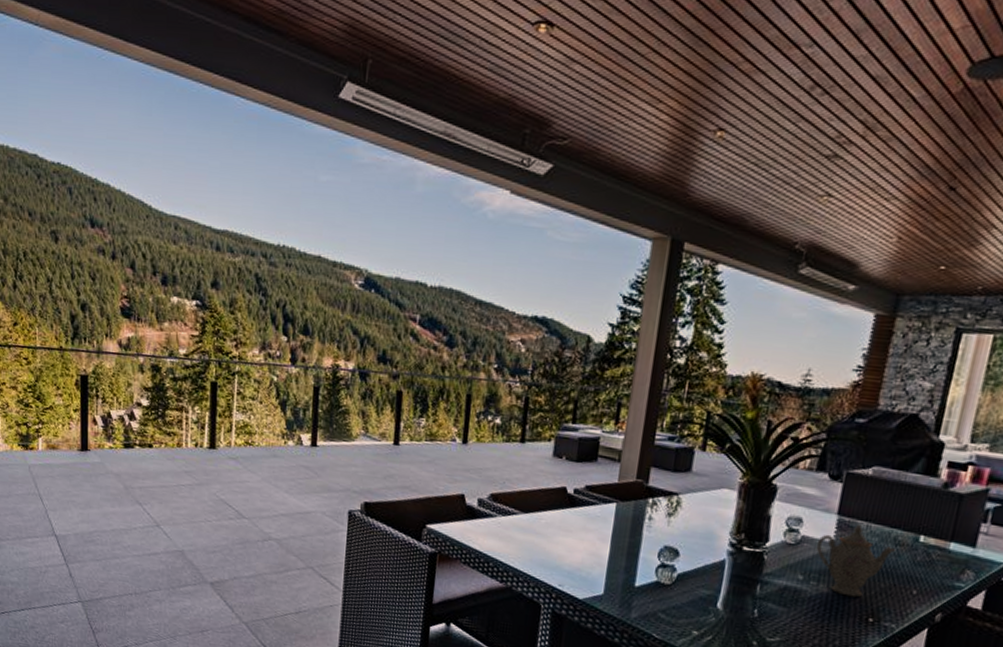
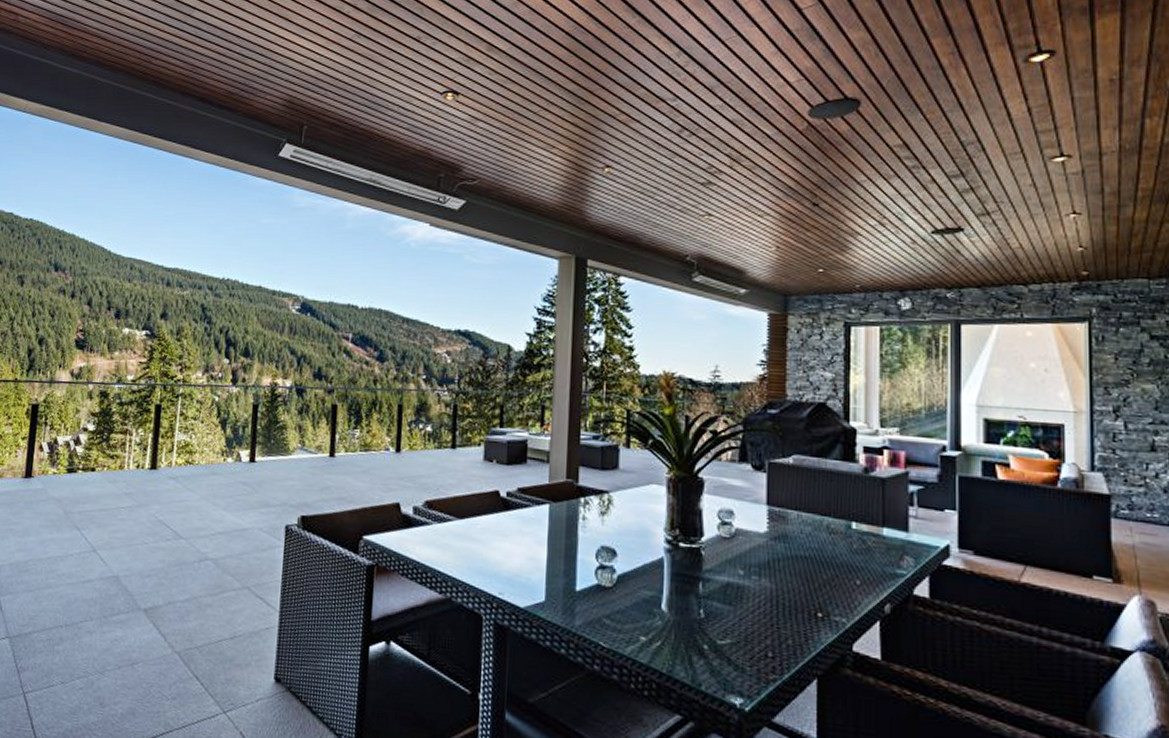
teapot: present [816,524,896,598] -> none [751,513,831,591]

